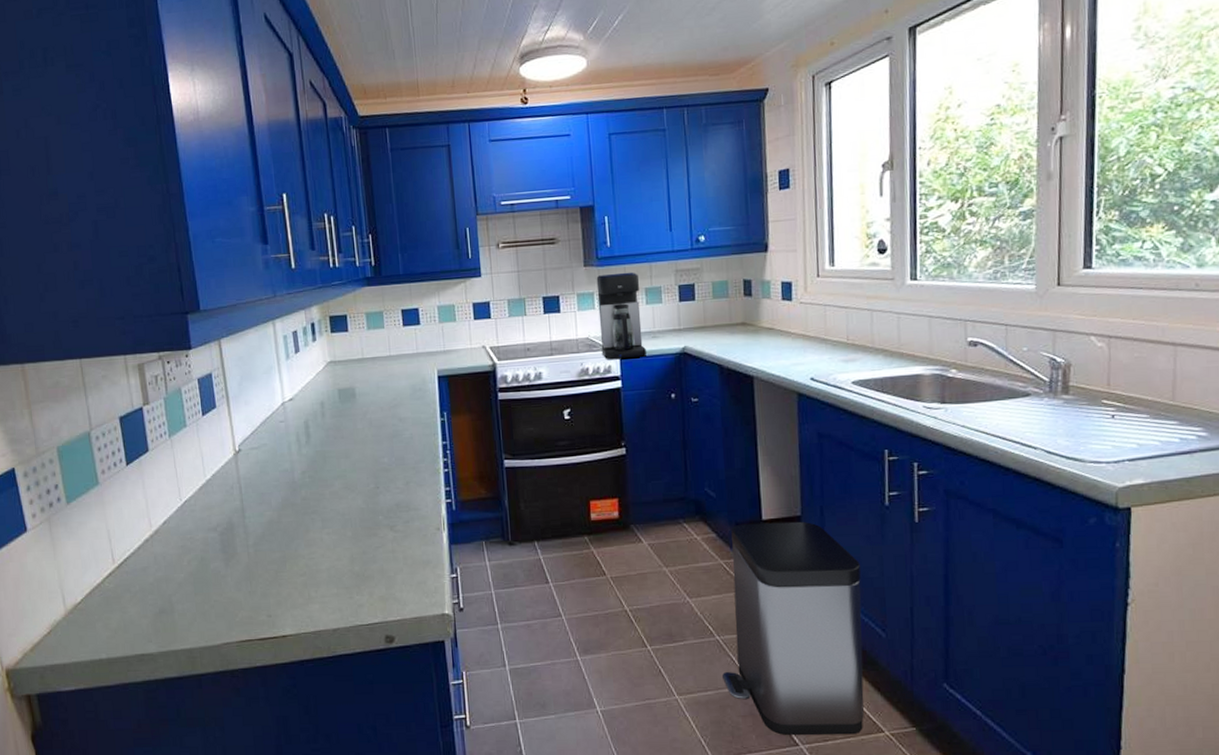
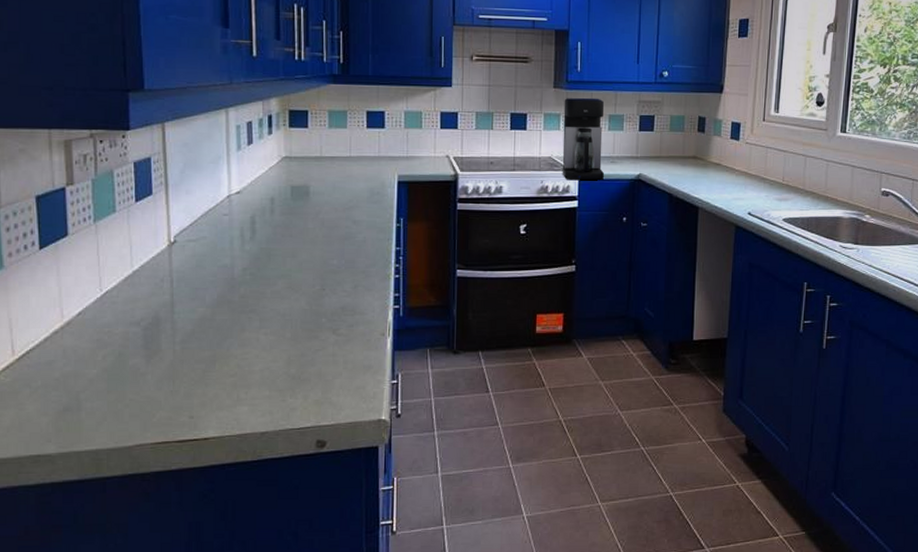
pedal bin: present [722,521,864,735] -> none [643,343,773,539]

